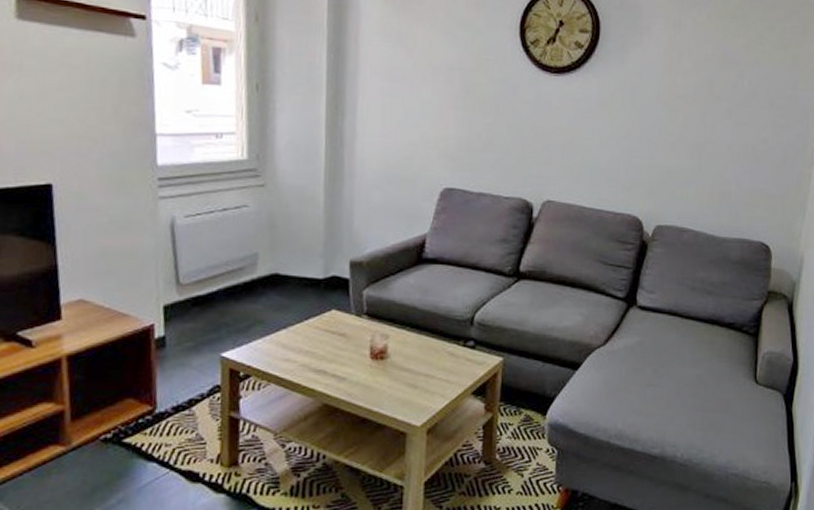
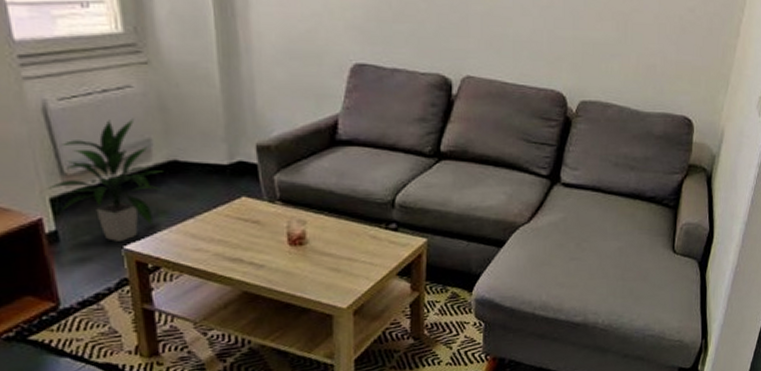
indoor plant: none [163,234,265,349] -> present [47,118,163,241]

